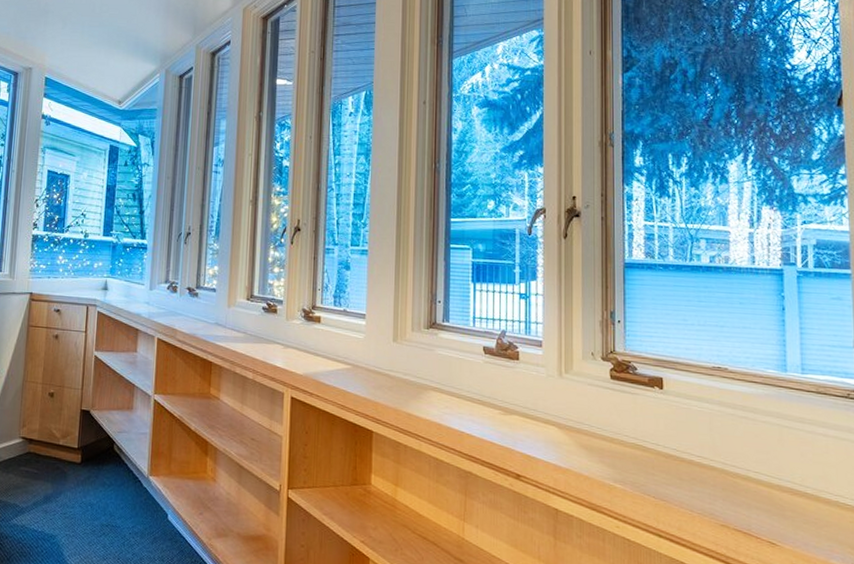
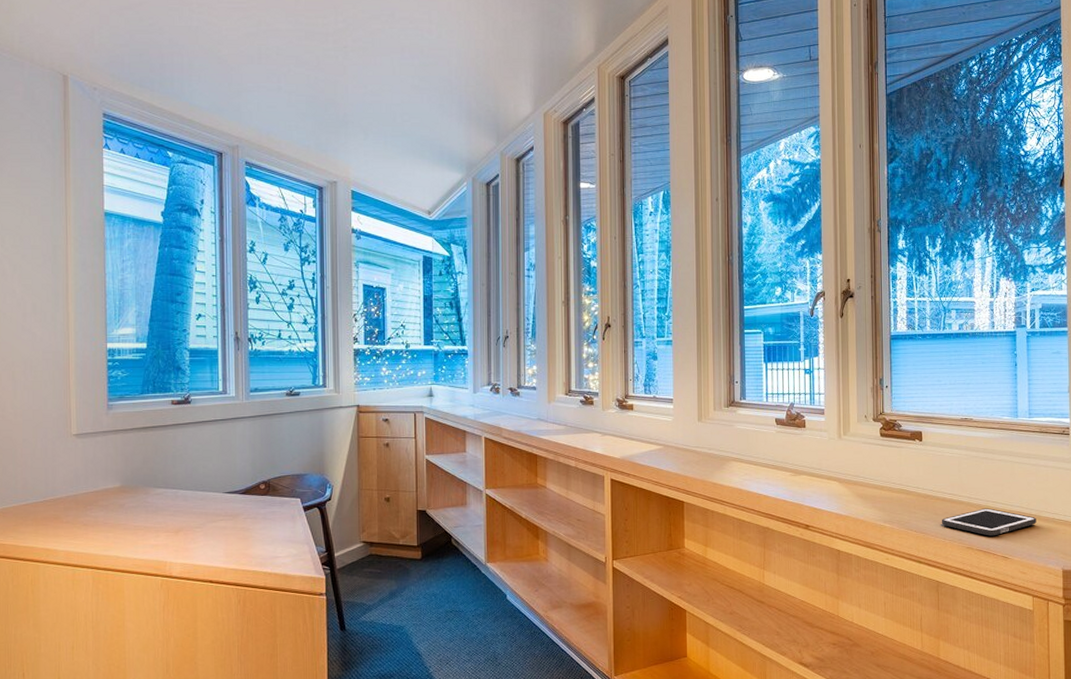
cell phone: none [688,479,814,515] -> present [942,508,1037,536]

